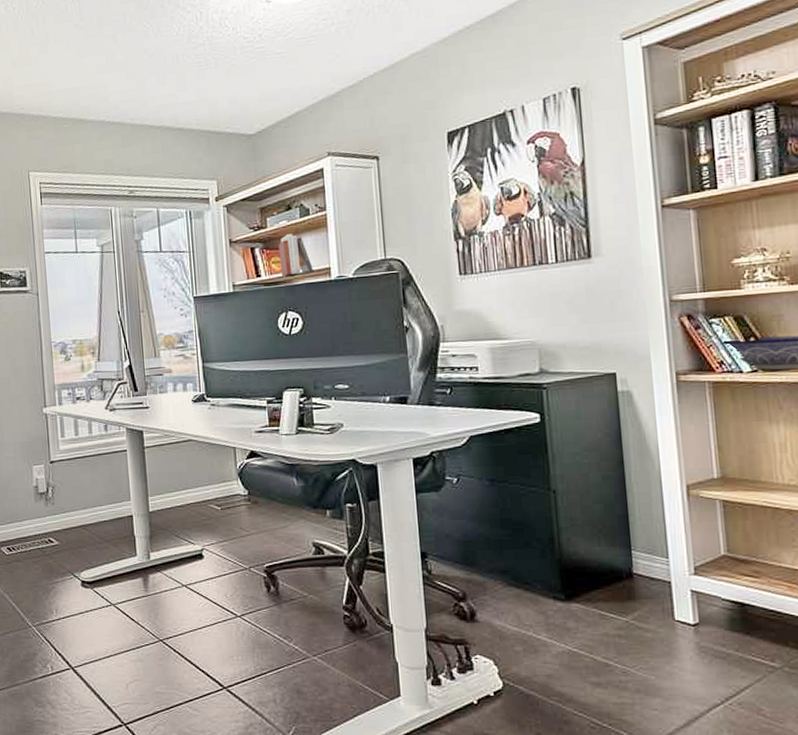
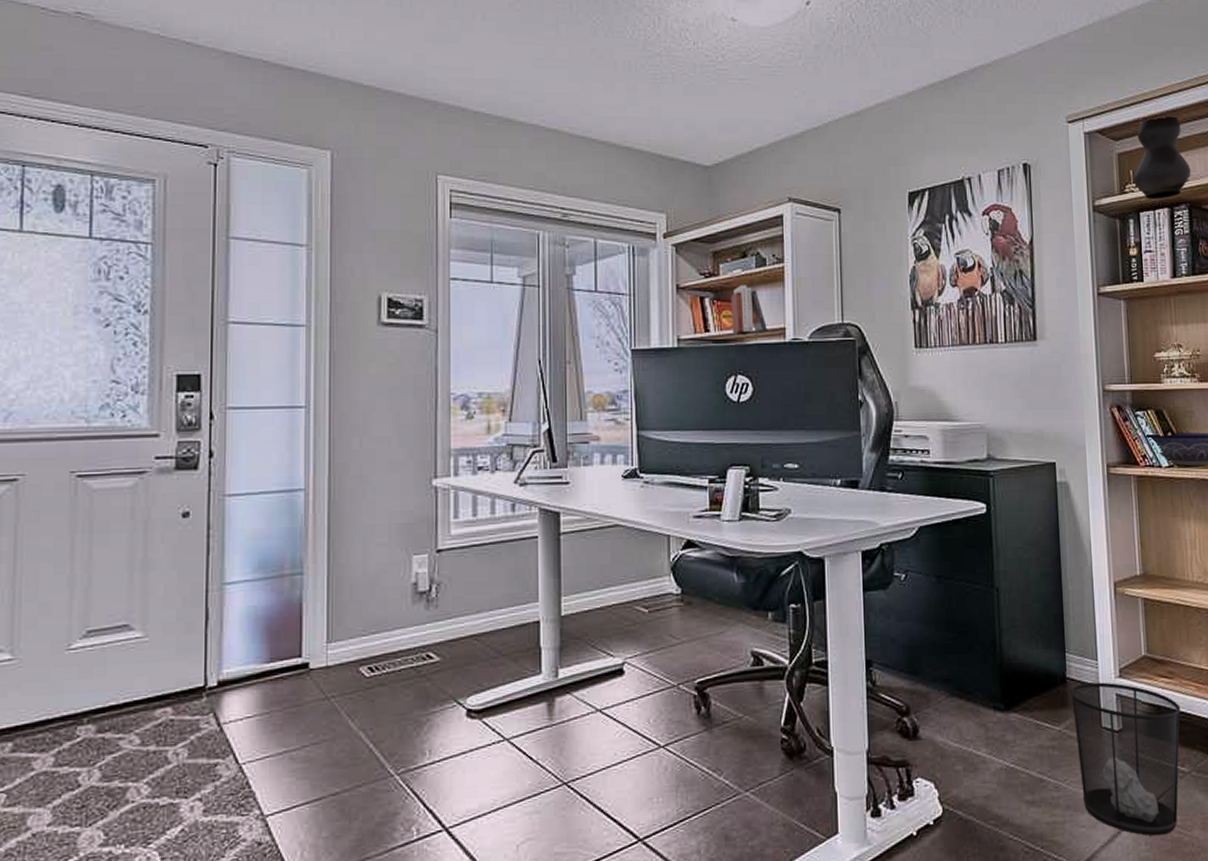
waste bin: none [637,578,770,725] -> present [1070,682,1181,836]
vase: none [702,11,777,104] -> present [1132,115,1191,200]

